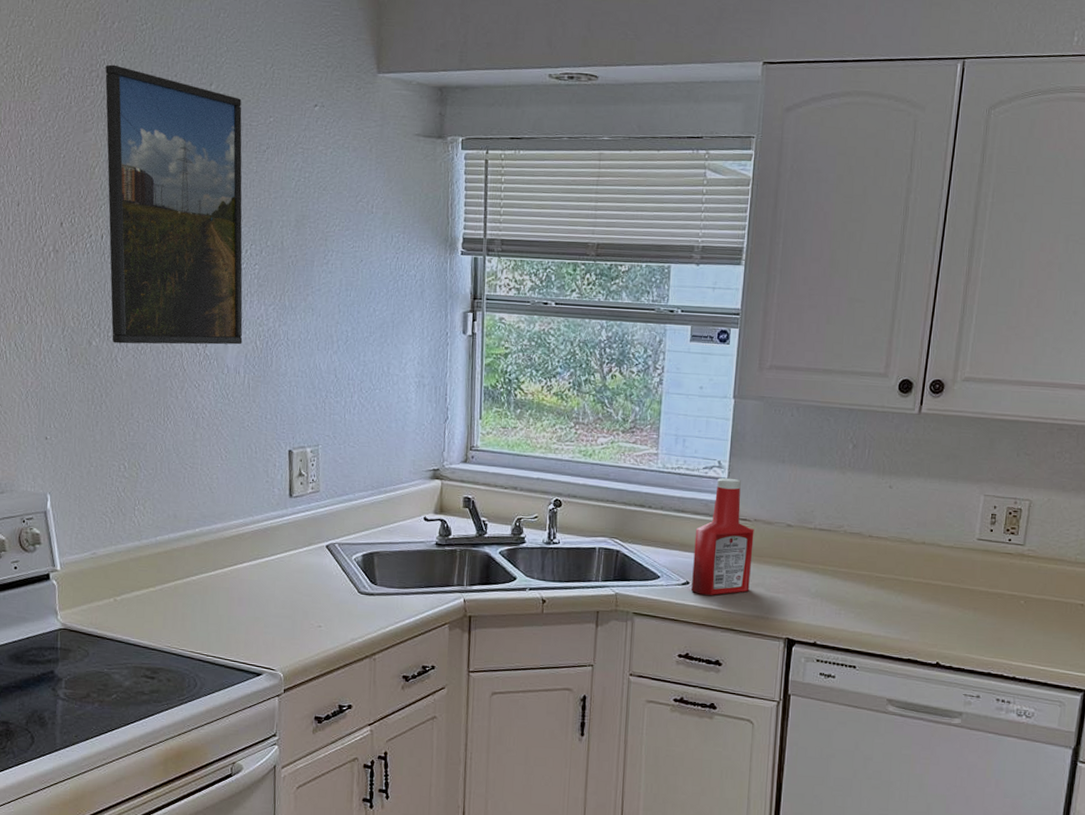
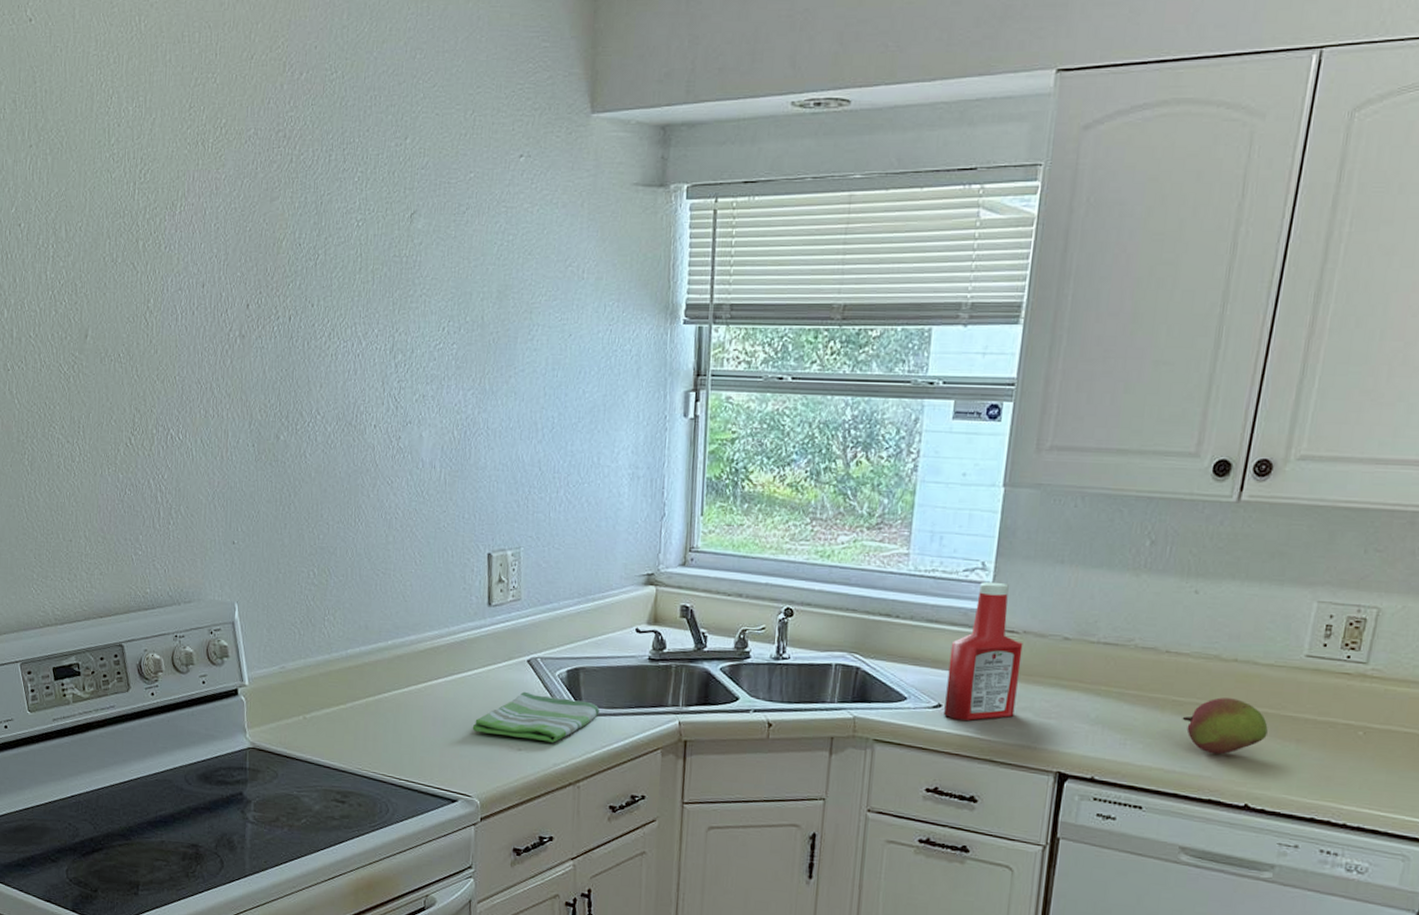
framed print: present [105,64,243,345] -> none [292,122,440,438]
dish towel: none [275,574,392,620] -> present [472,691,599,743]
fruit: none [884,574,951,621] -> present [1182,697,1268,755]

